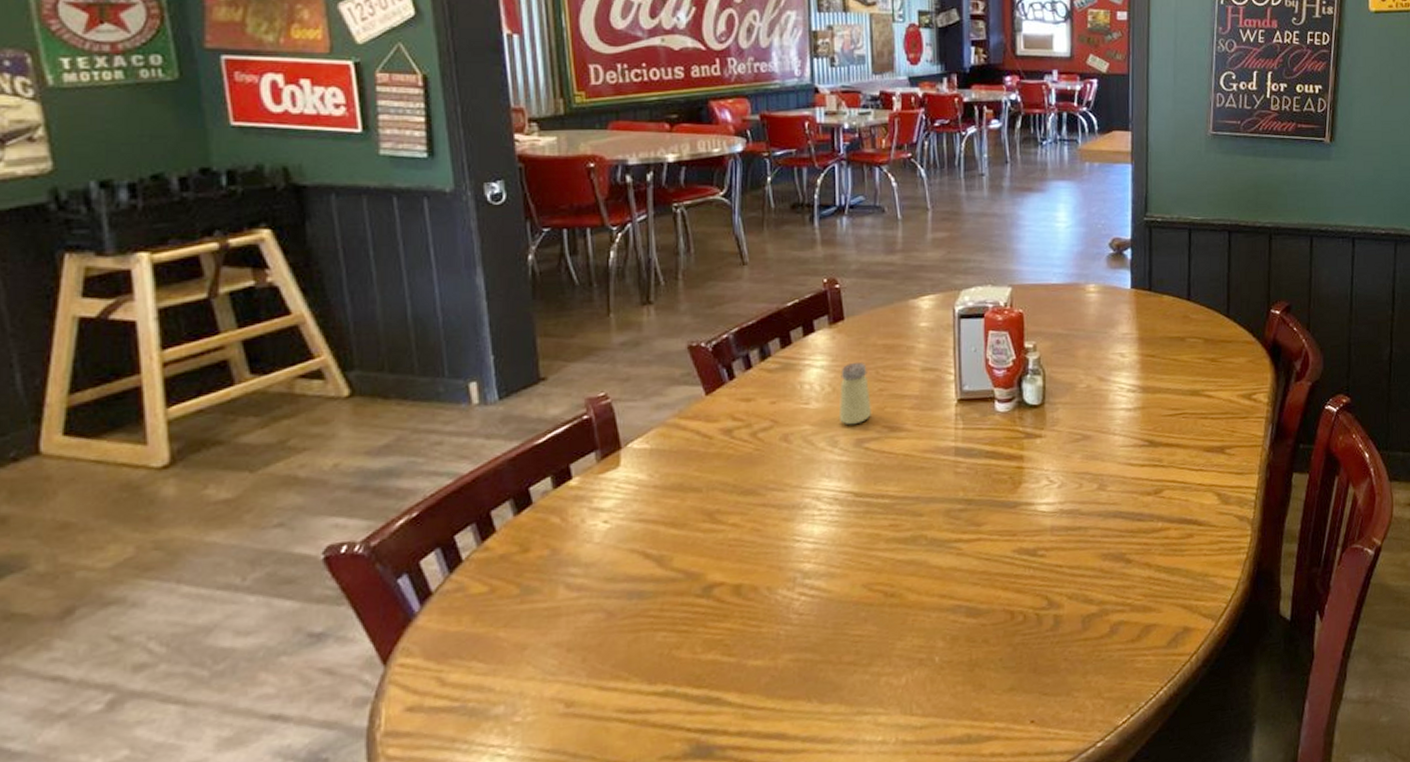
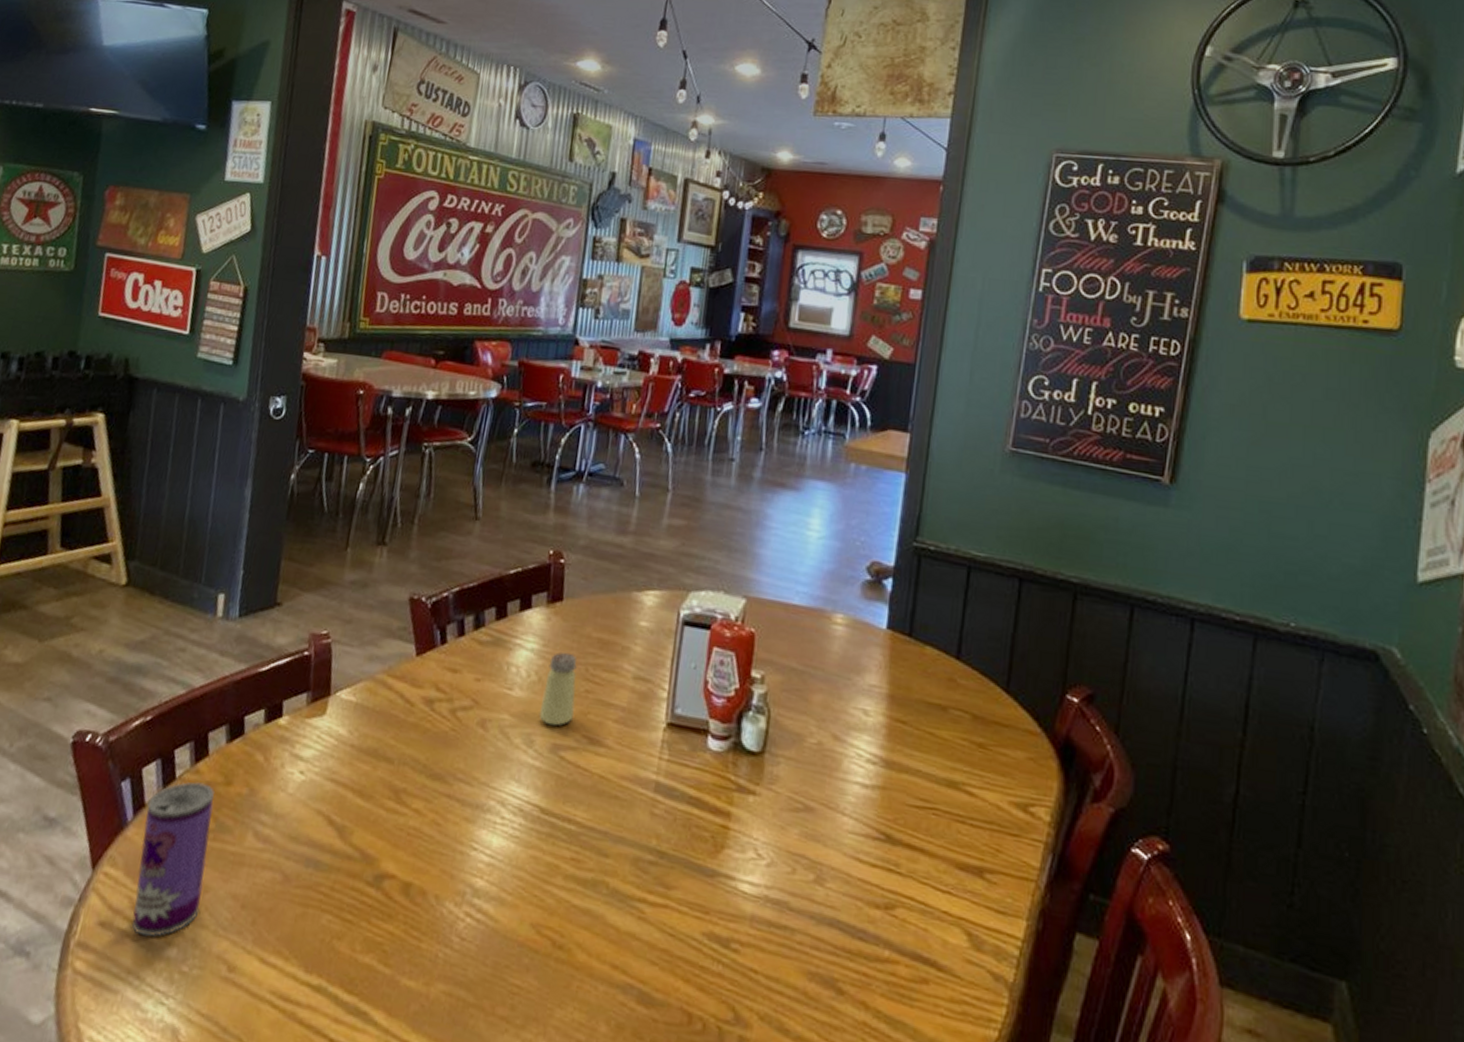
beverage can: none [435,557,521,706] -> present [132,782,215,937]

